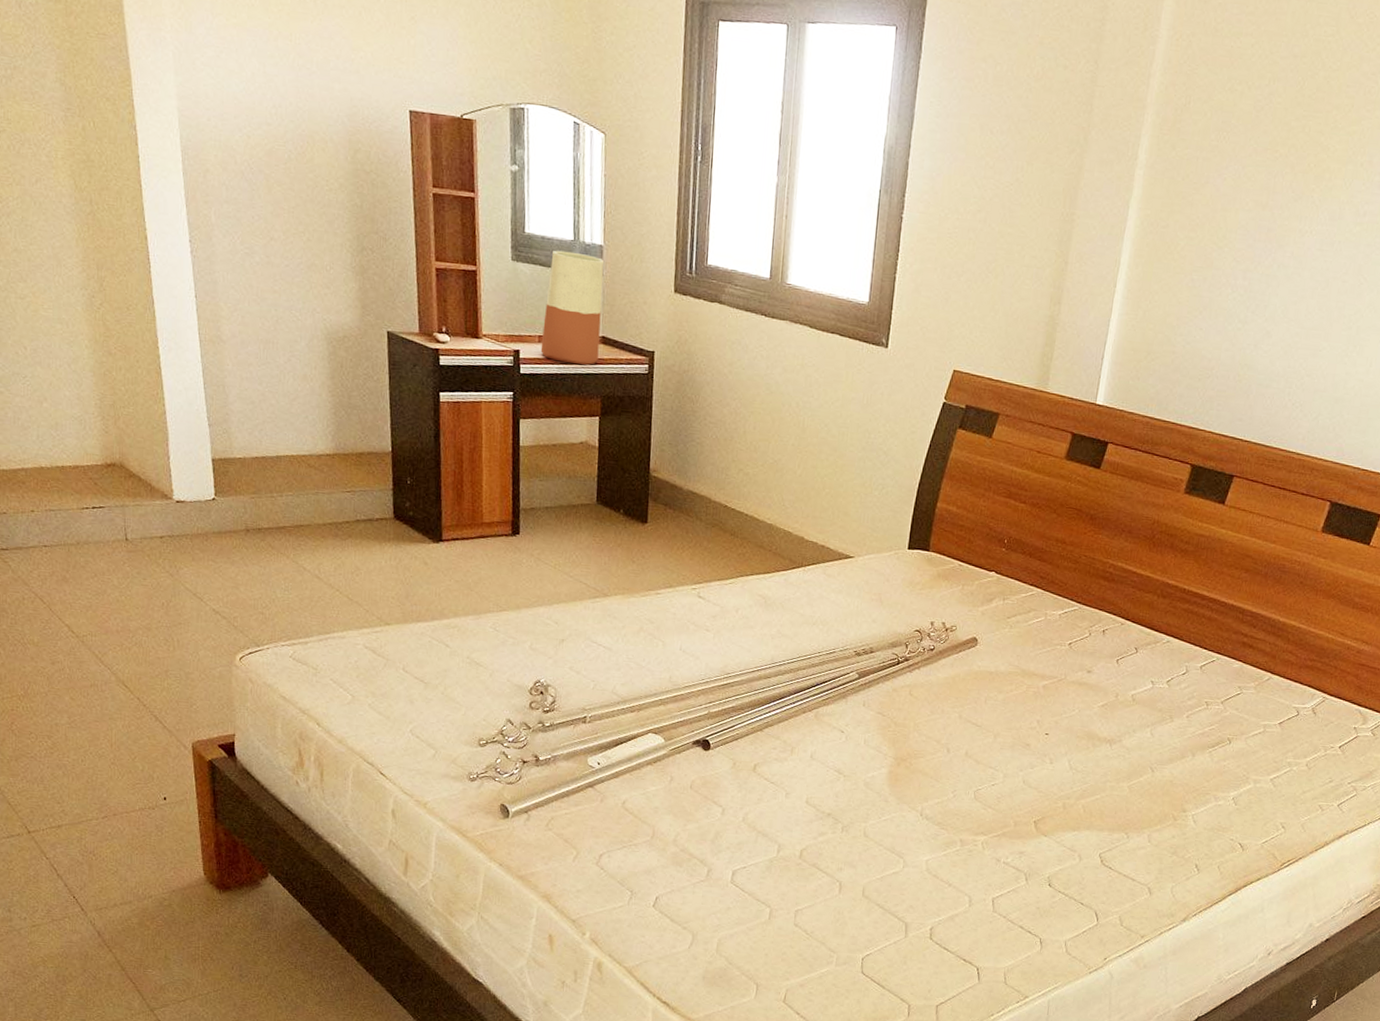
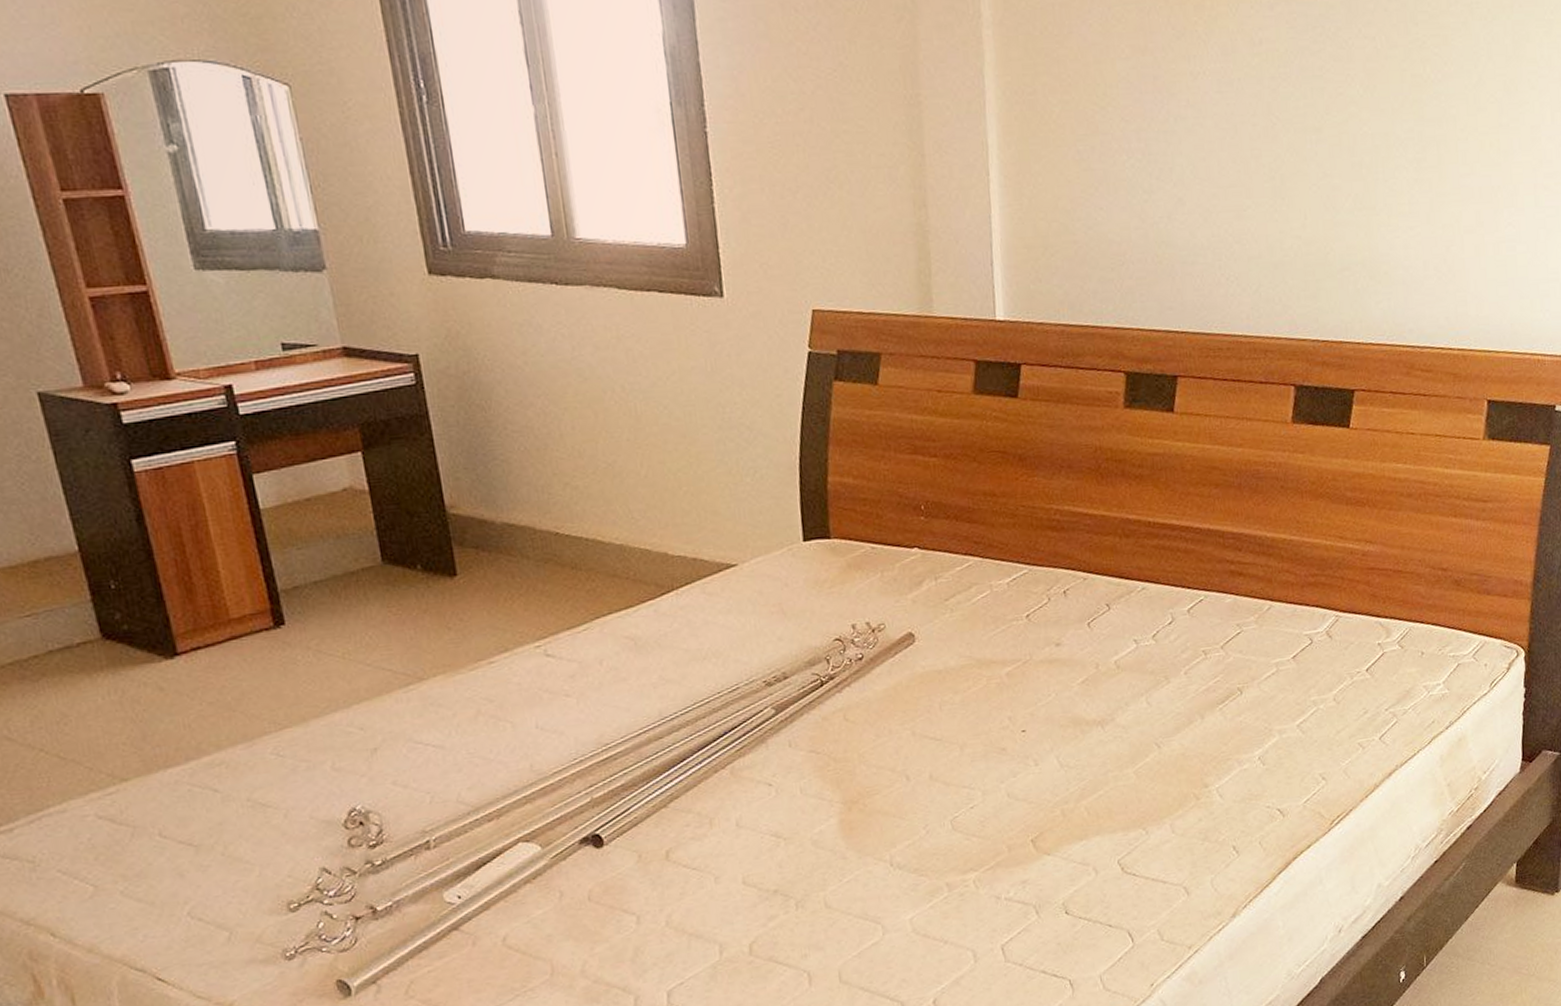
vase: present [540,250,605,366] -> none [248,244,344,391]

